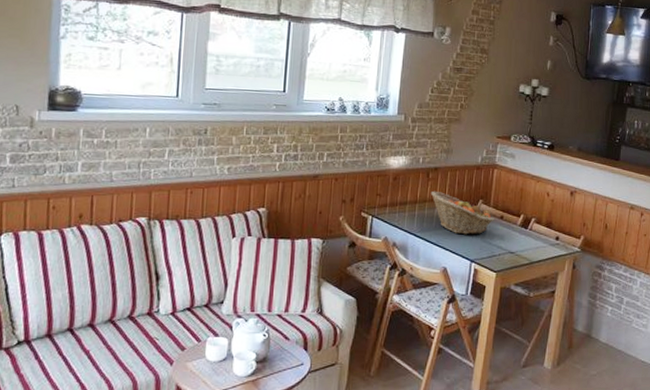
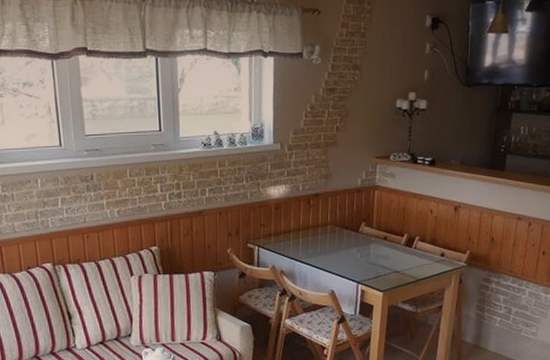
fruit basket: present [430,190,494,235] -> none [313,217,378,258]

